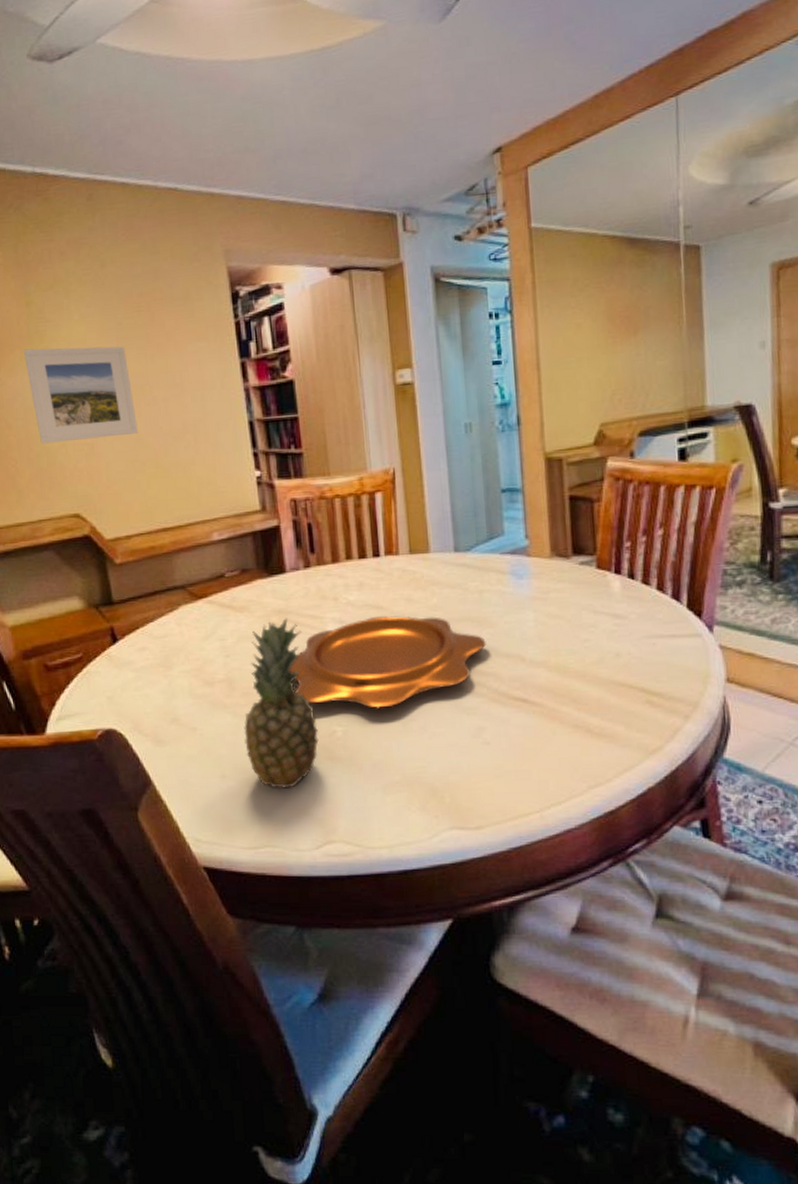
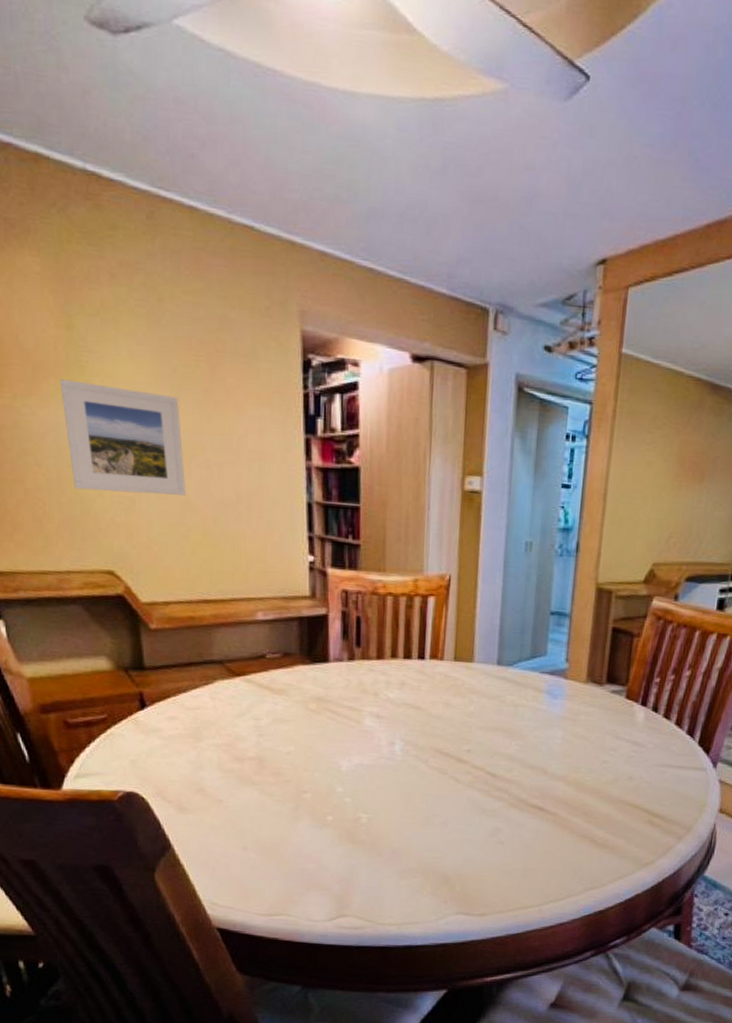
fruit: present [244,618,319,789] -> none [270,706,343,865]
decorative bowl: present [289,615,486,708] -> none [321,715,514,802]

